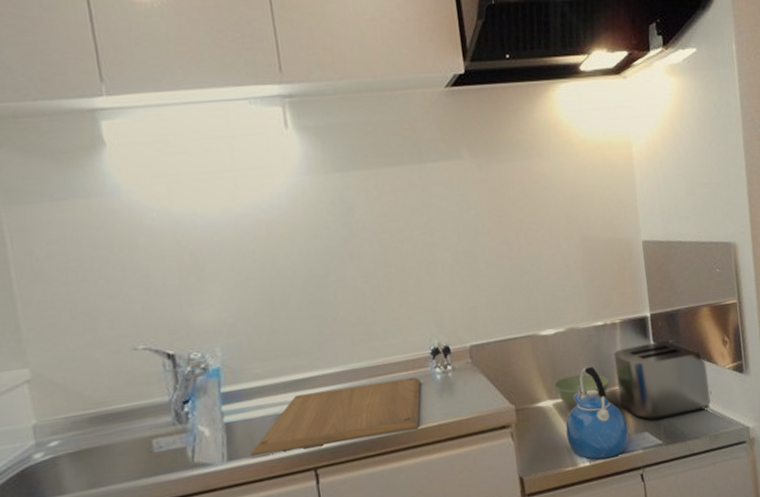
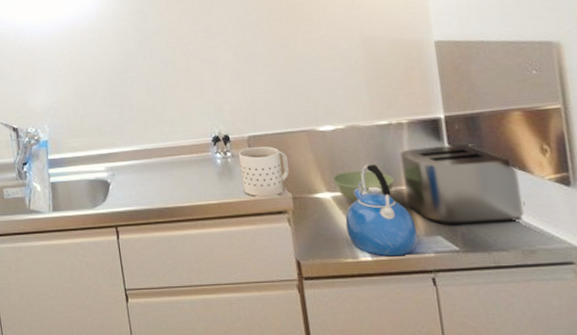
chopping board: present [250,377,421,457] -> none [68,159,203,211]
mug: none [459,355,513,413] -> present [238,146,290,197]

